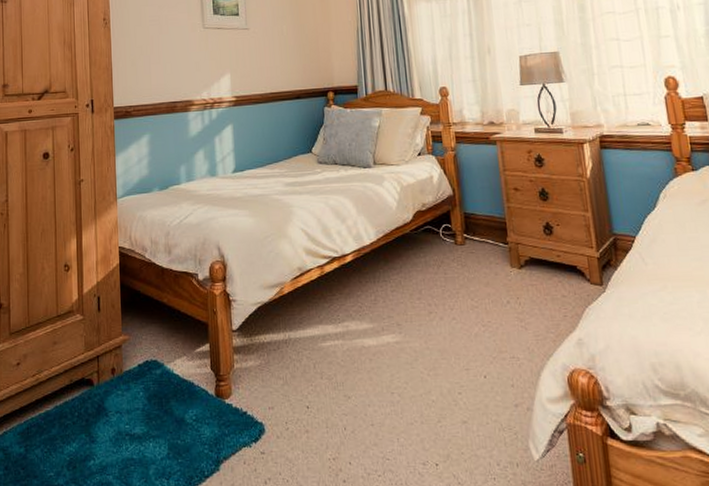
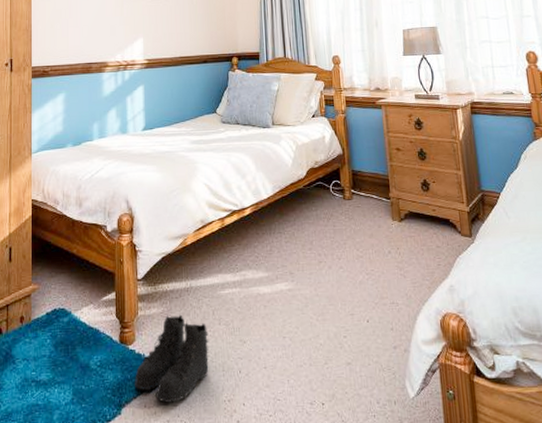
boots: none [232,367,312,460] -> present [134,314,209,403]

